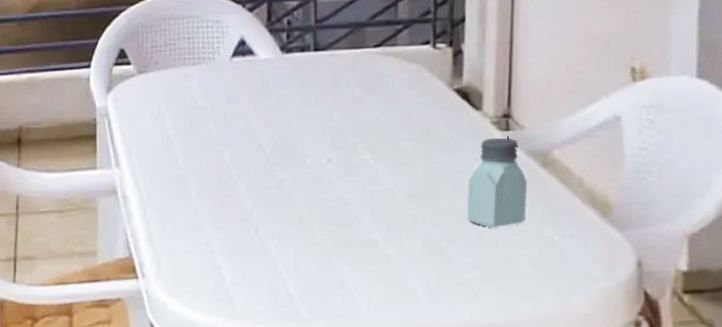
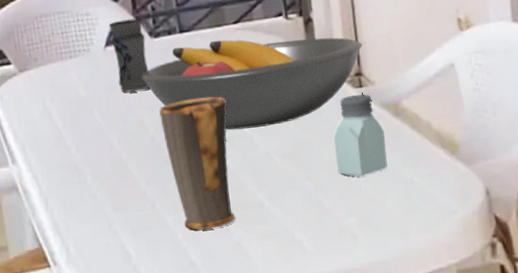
jar: none [239,31,276,108] -> present [108,18,150,93]
fruit bowl: none [266,63,516,160] -> present [142,37,363,130]
mug: none [279,121,353,262] -> present [159,96,235,230]

